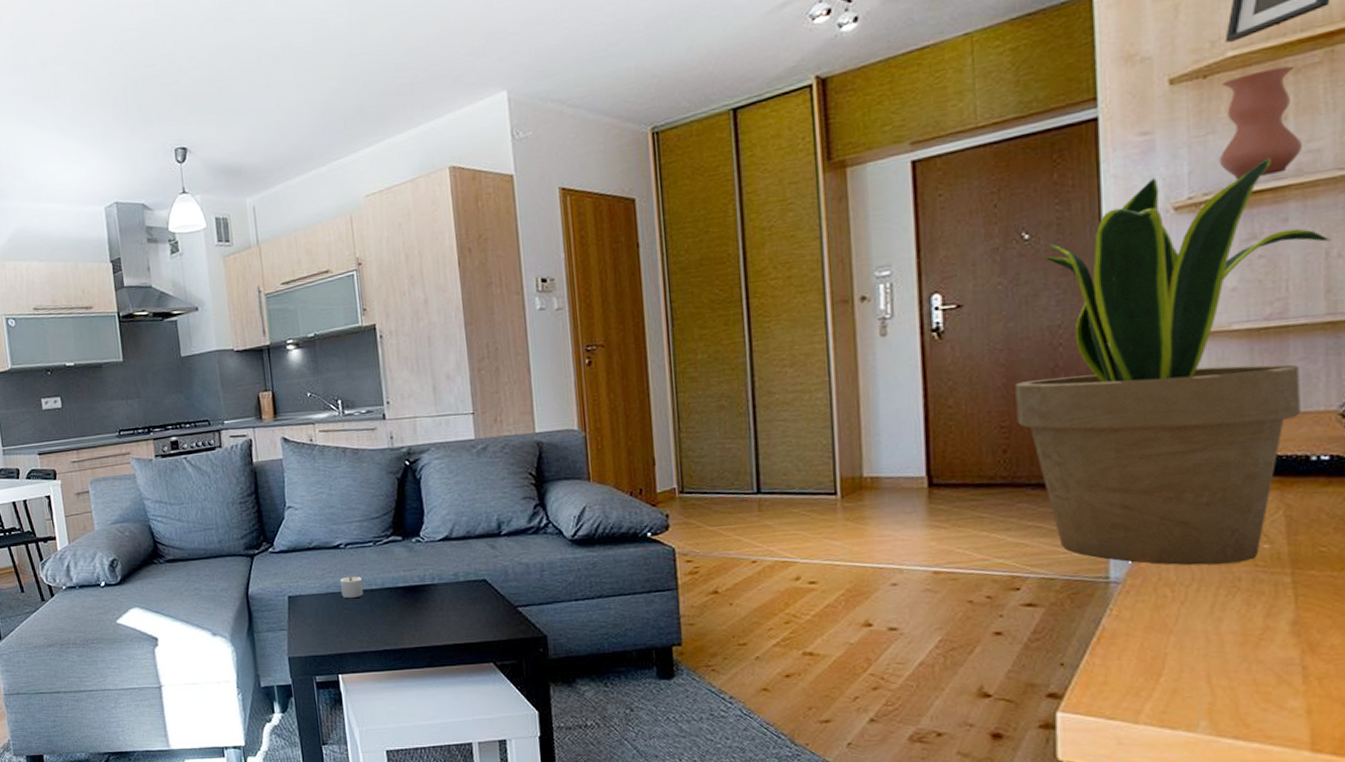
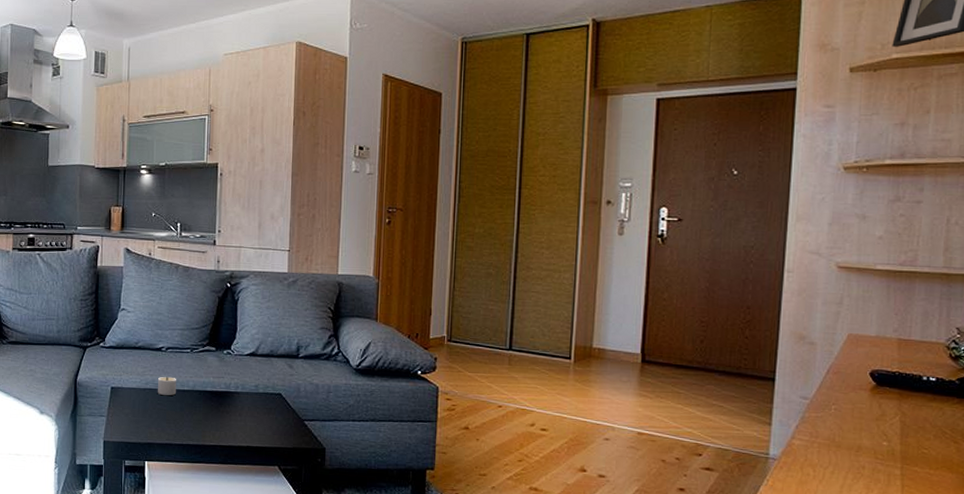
potted plant: present [1015,158,1331,566] -> none [713,140,951,454]
vase: present [1219,65,1303,181] -> none [879,73,939,154]

